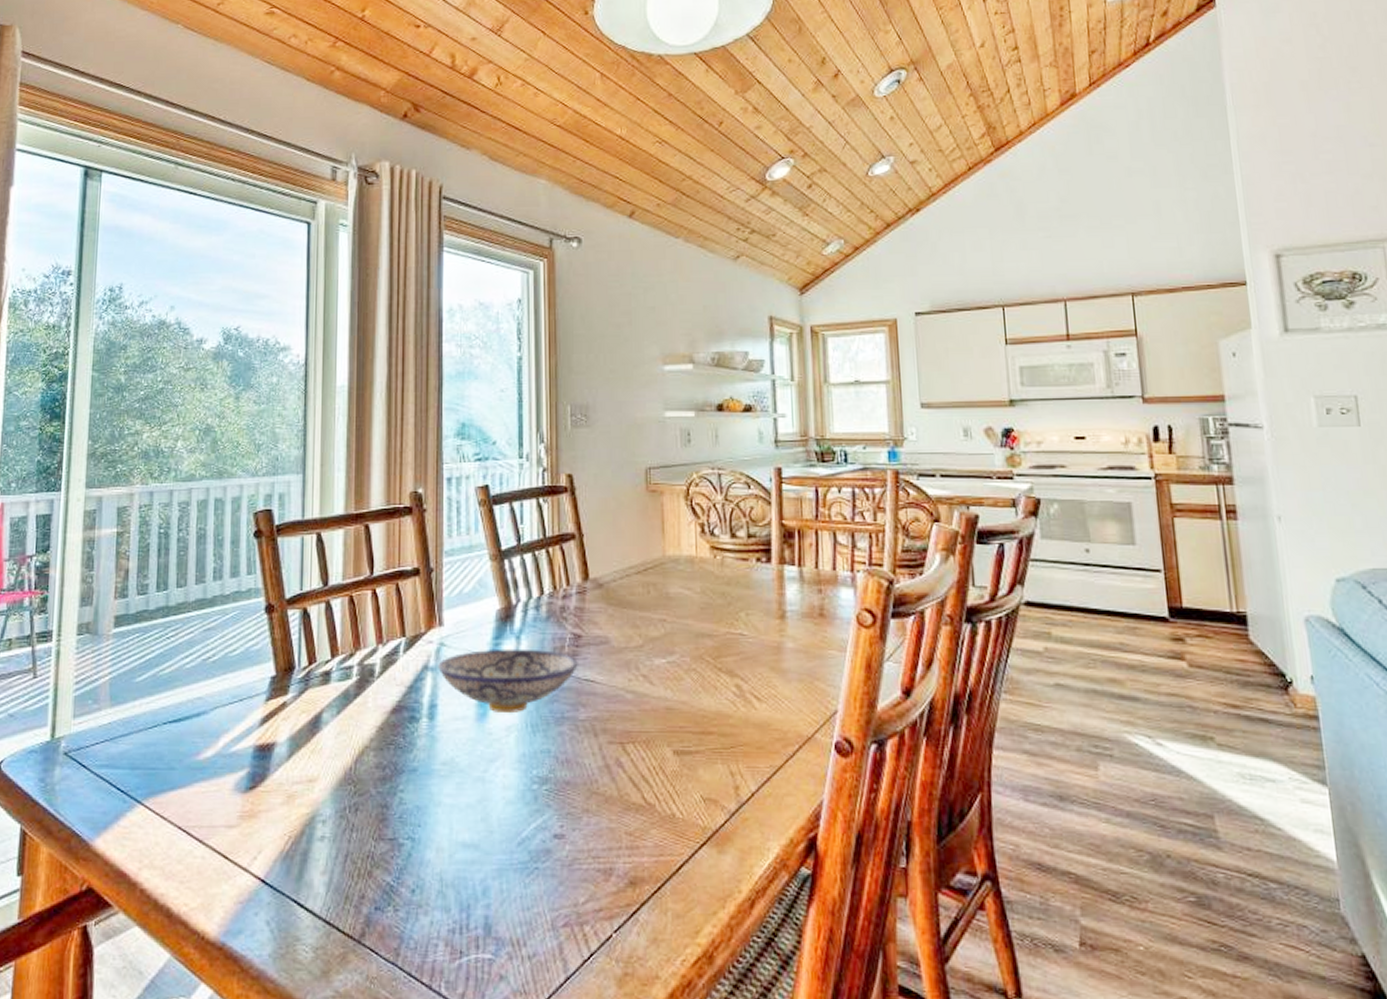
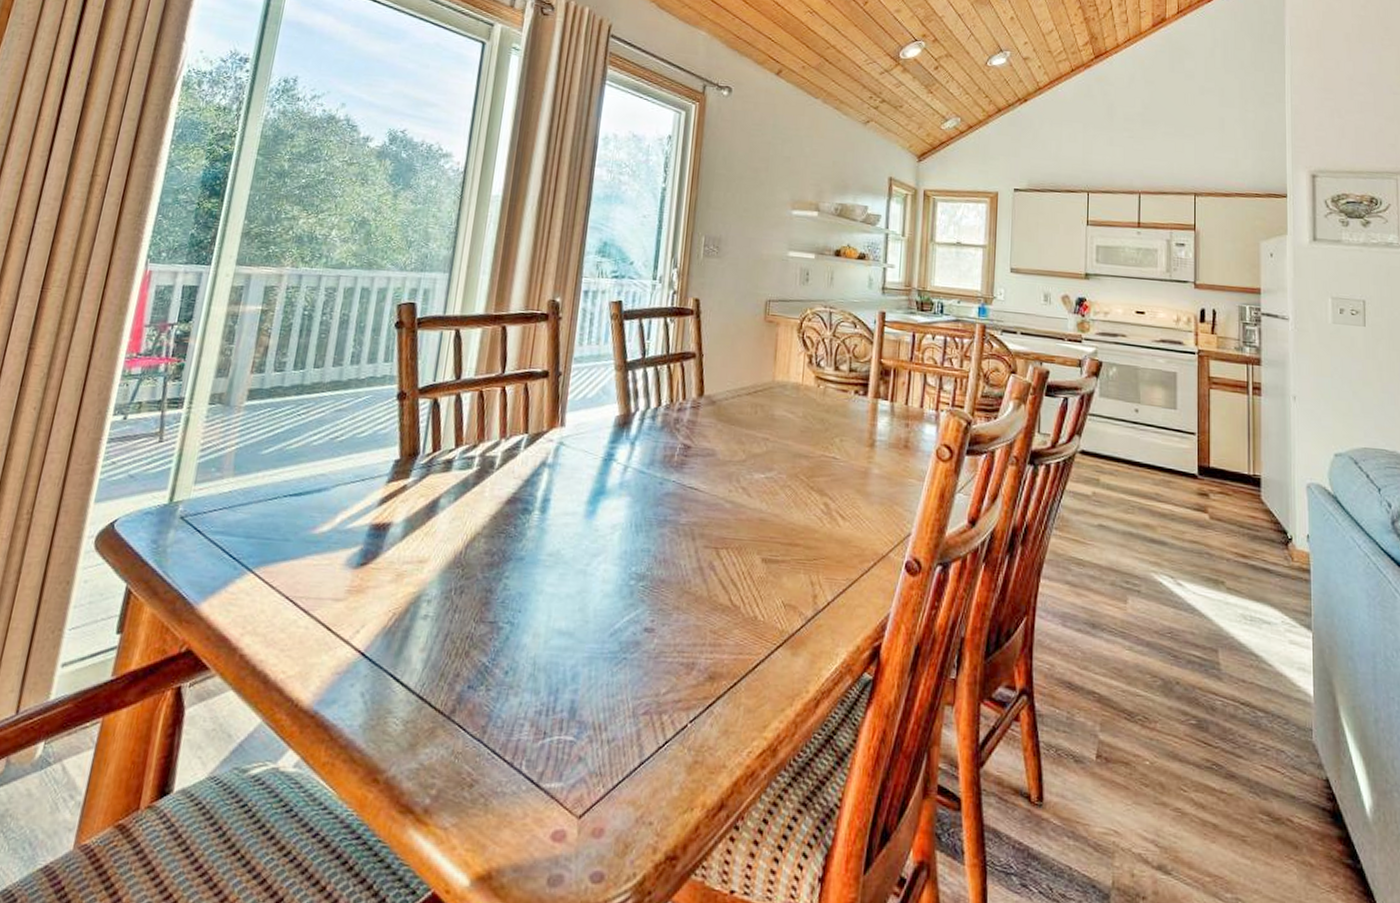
bowl: present [438,648,578,712] -> none [555,452,685,513]

